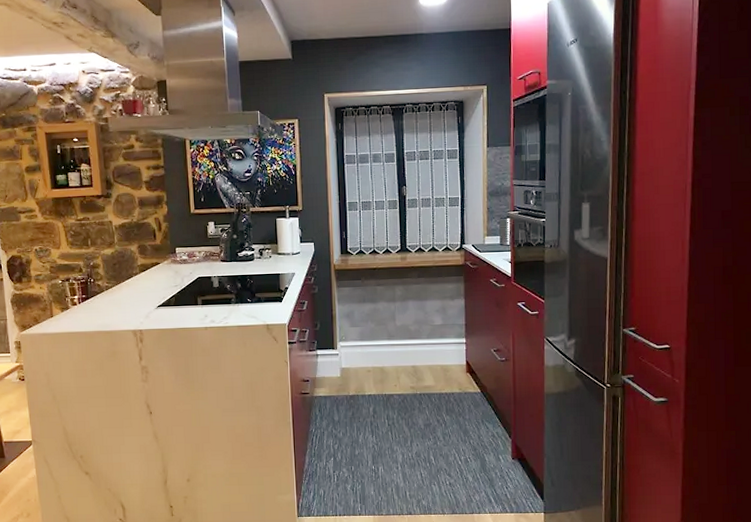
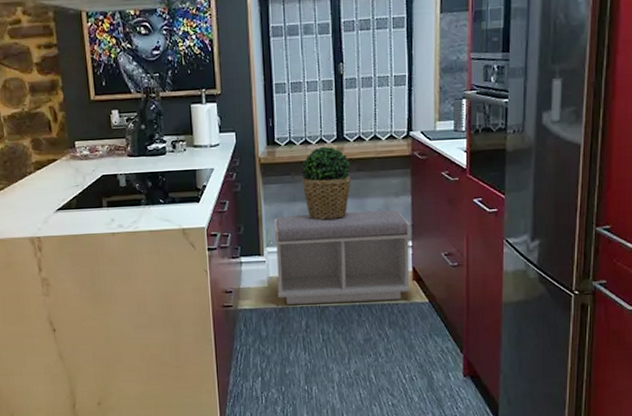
bench: none [346,311,465,392] -> present [273,209,411,304]
potted plant: none [370,255,413,320] -> present [301,146,352,221]

